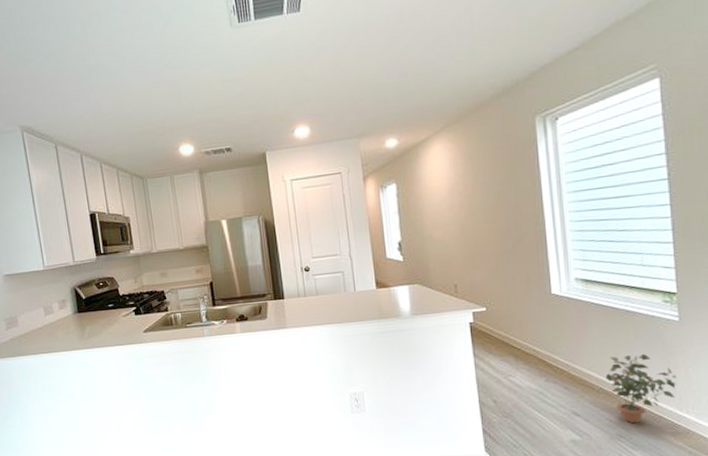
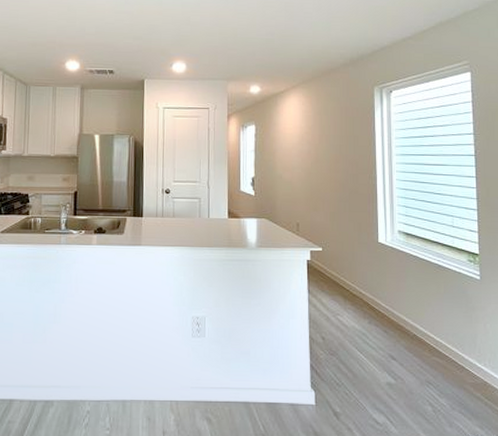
potted plant: present [605,354,677,424] -> none [419,306,477,372]

